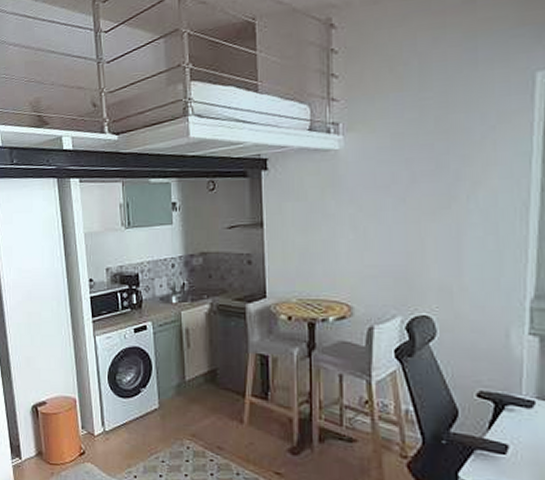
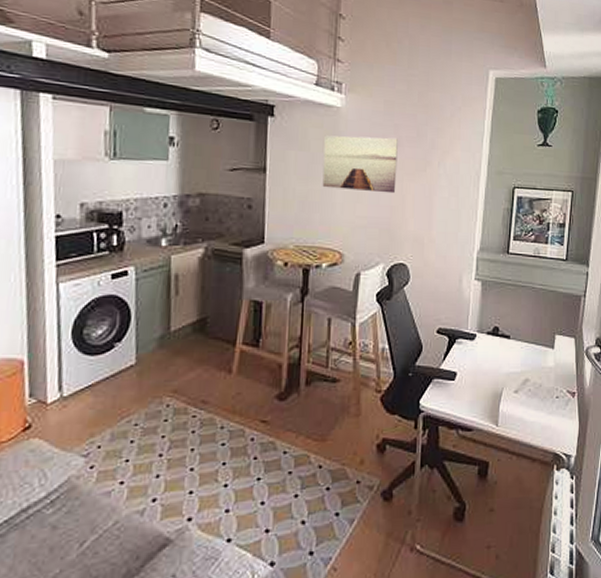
wall art: none [323,174,412,238] -> present [322,135,398,194]

